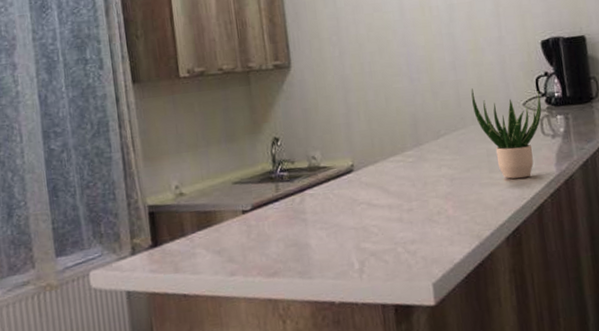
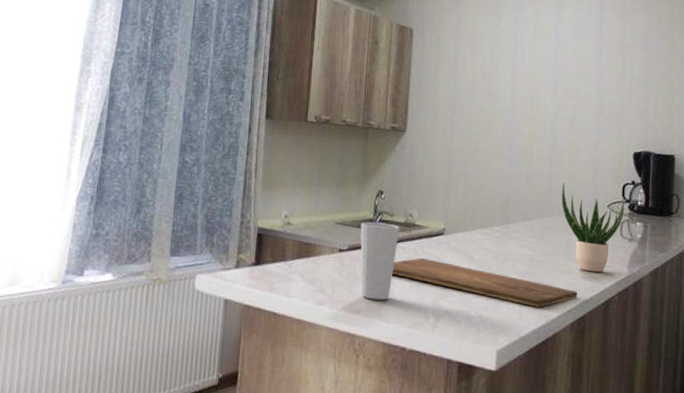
cup: none [260,171,307,258] -> present [360,221,400,301]
cutting board: none [304,201,508,229] -> present [392,257,578,308]

